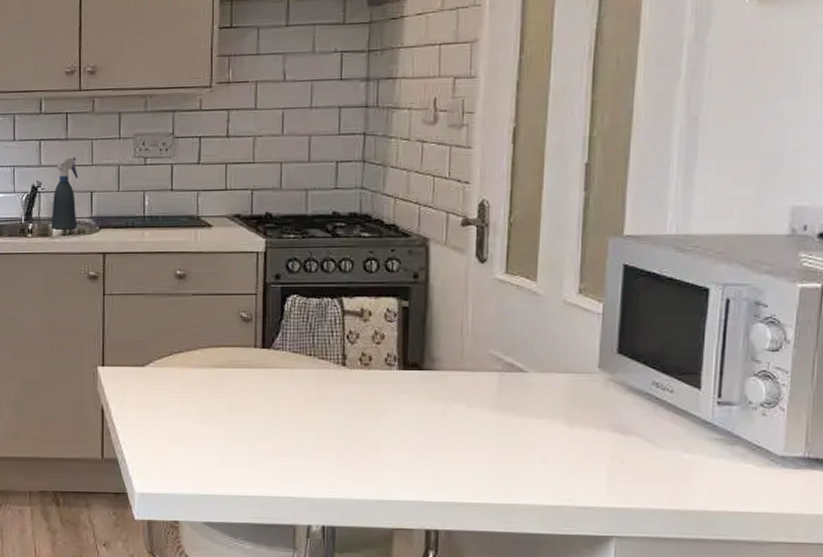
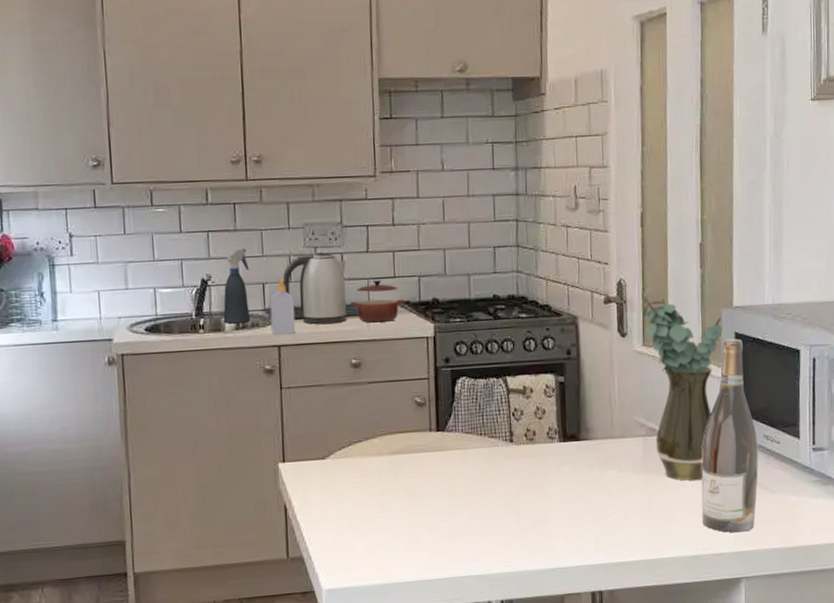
soap bottle: none [97,187,122,243] -> present [269,278,296,336]
kettle: none [111,162,176,235] -> present [283,252,348,325]
saucepan: none [177,192,237,235] -> present [349,280,406,323]
vase: none [507,218,608,424] -> present [642,294,723,481]
wine bottle: none [566,272,645,487] -> present [701,339,759,533]

